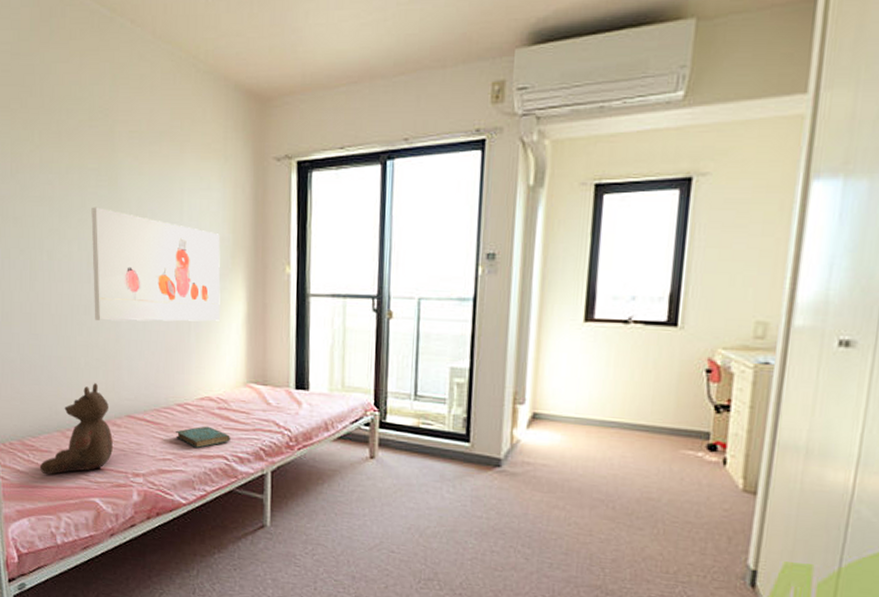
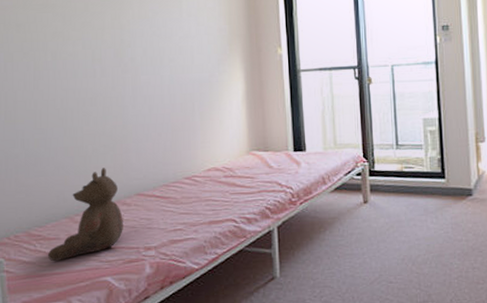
wall art: present [91,207,221,322] -> none [95,10,221,110]
book: present [176,426,230,448] -> none [185,194,237,215]

